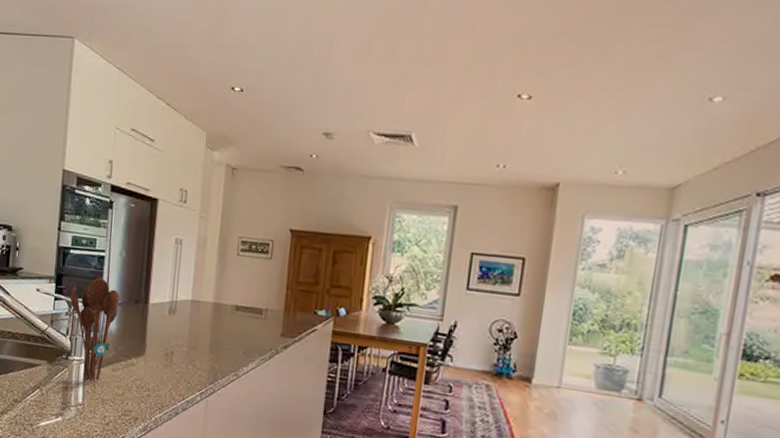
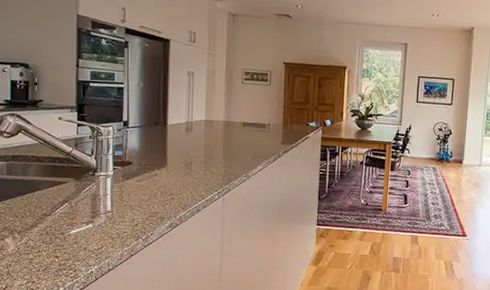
utensil holder: present [70,277,120,382] -> none [93,105,141,192]

